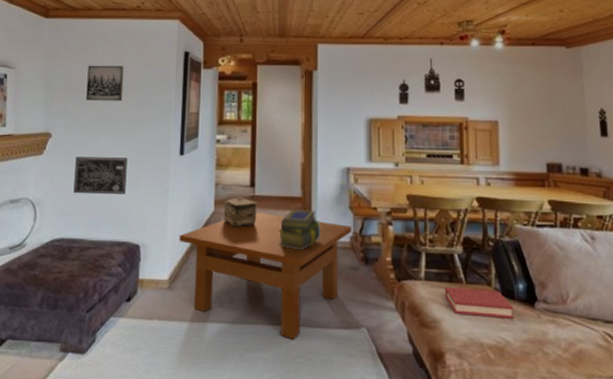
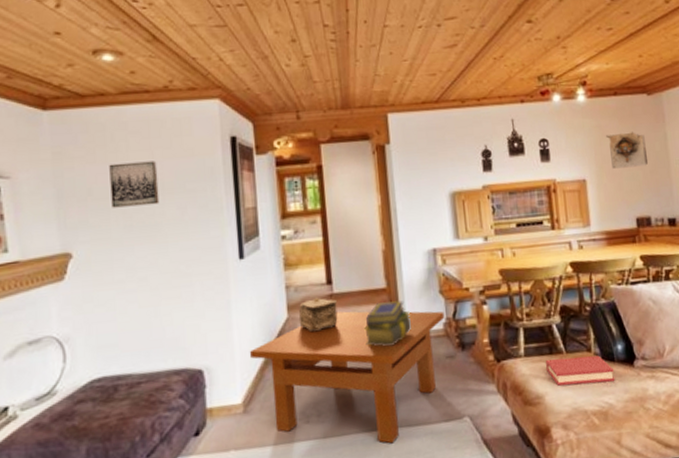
wall art: present [73,156,128,195] -> none [108,271,178,322]
cuckoo clock: none [522,81,562,115] -> present [606,132,648,169]

